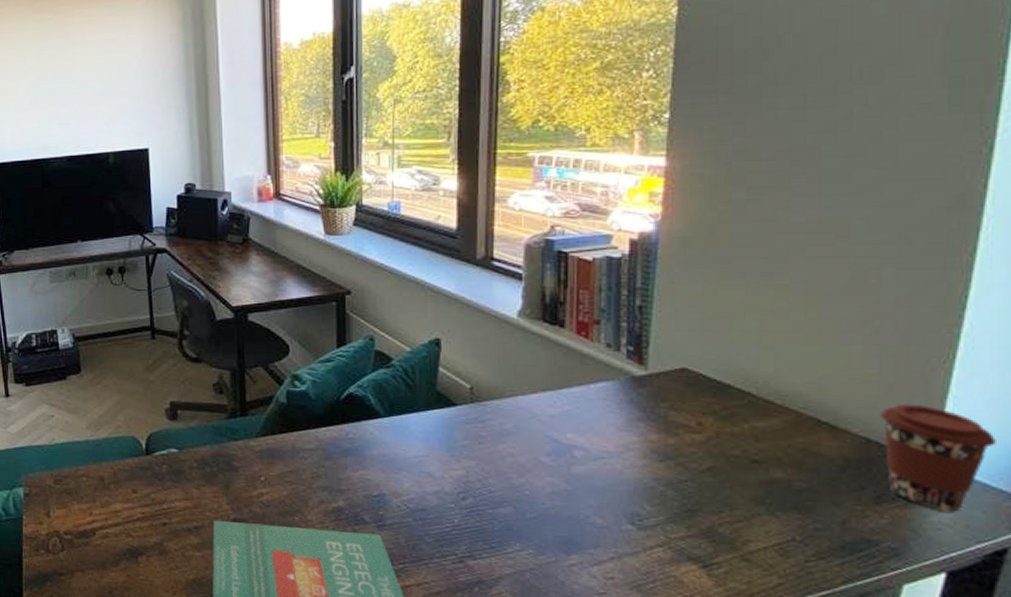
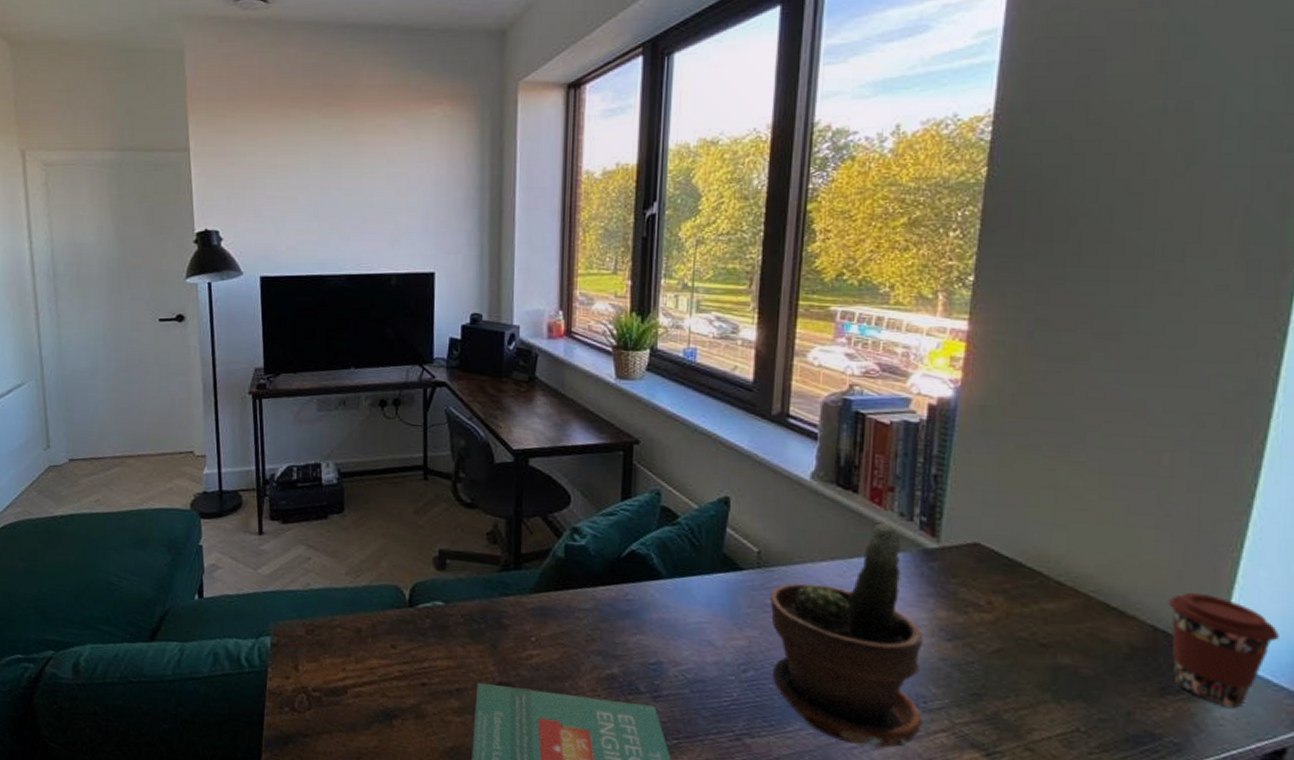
potted plant: none [484,354,640,564] -> present [770,523,924,748]

